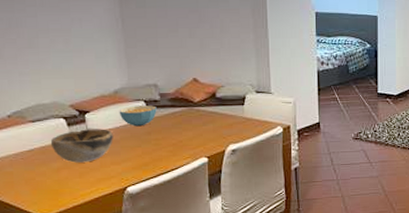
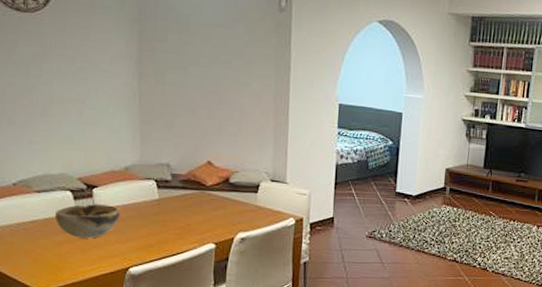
cereal bowl: present [119,105,157,127] -> none [128,184,167,206]

